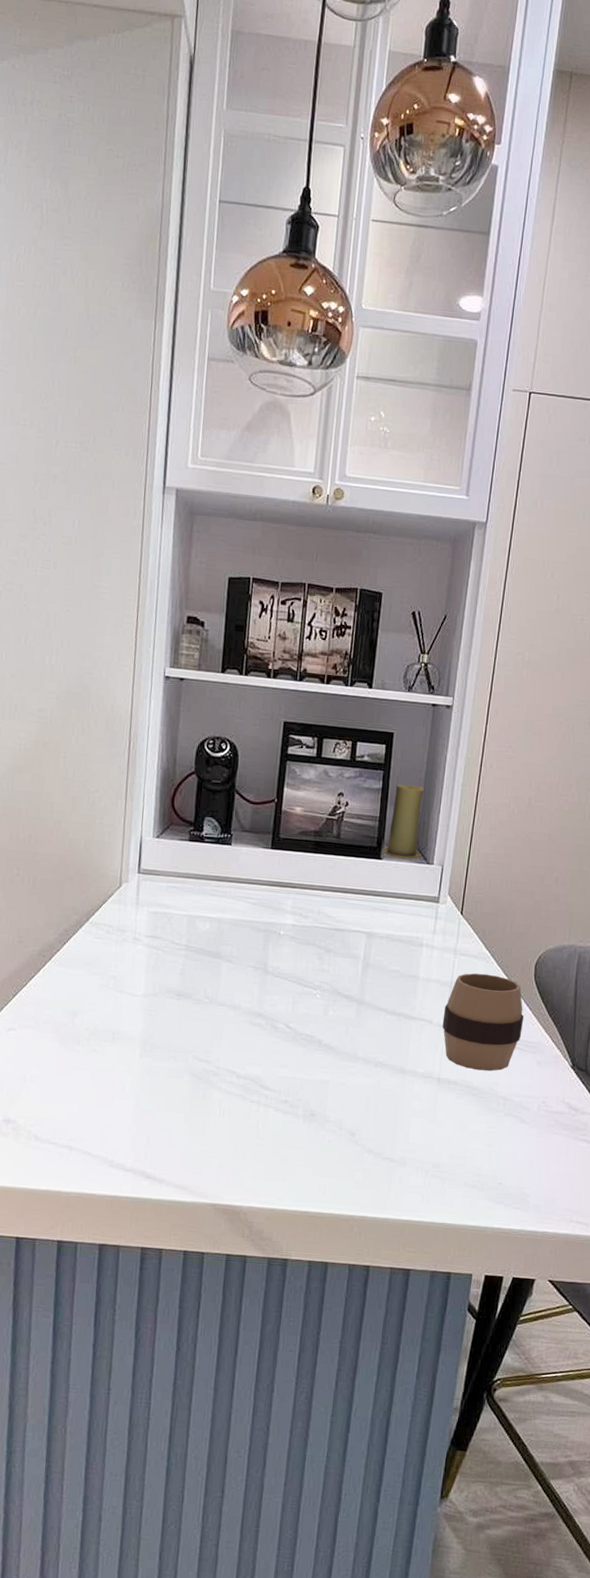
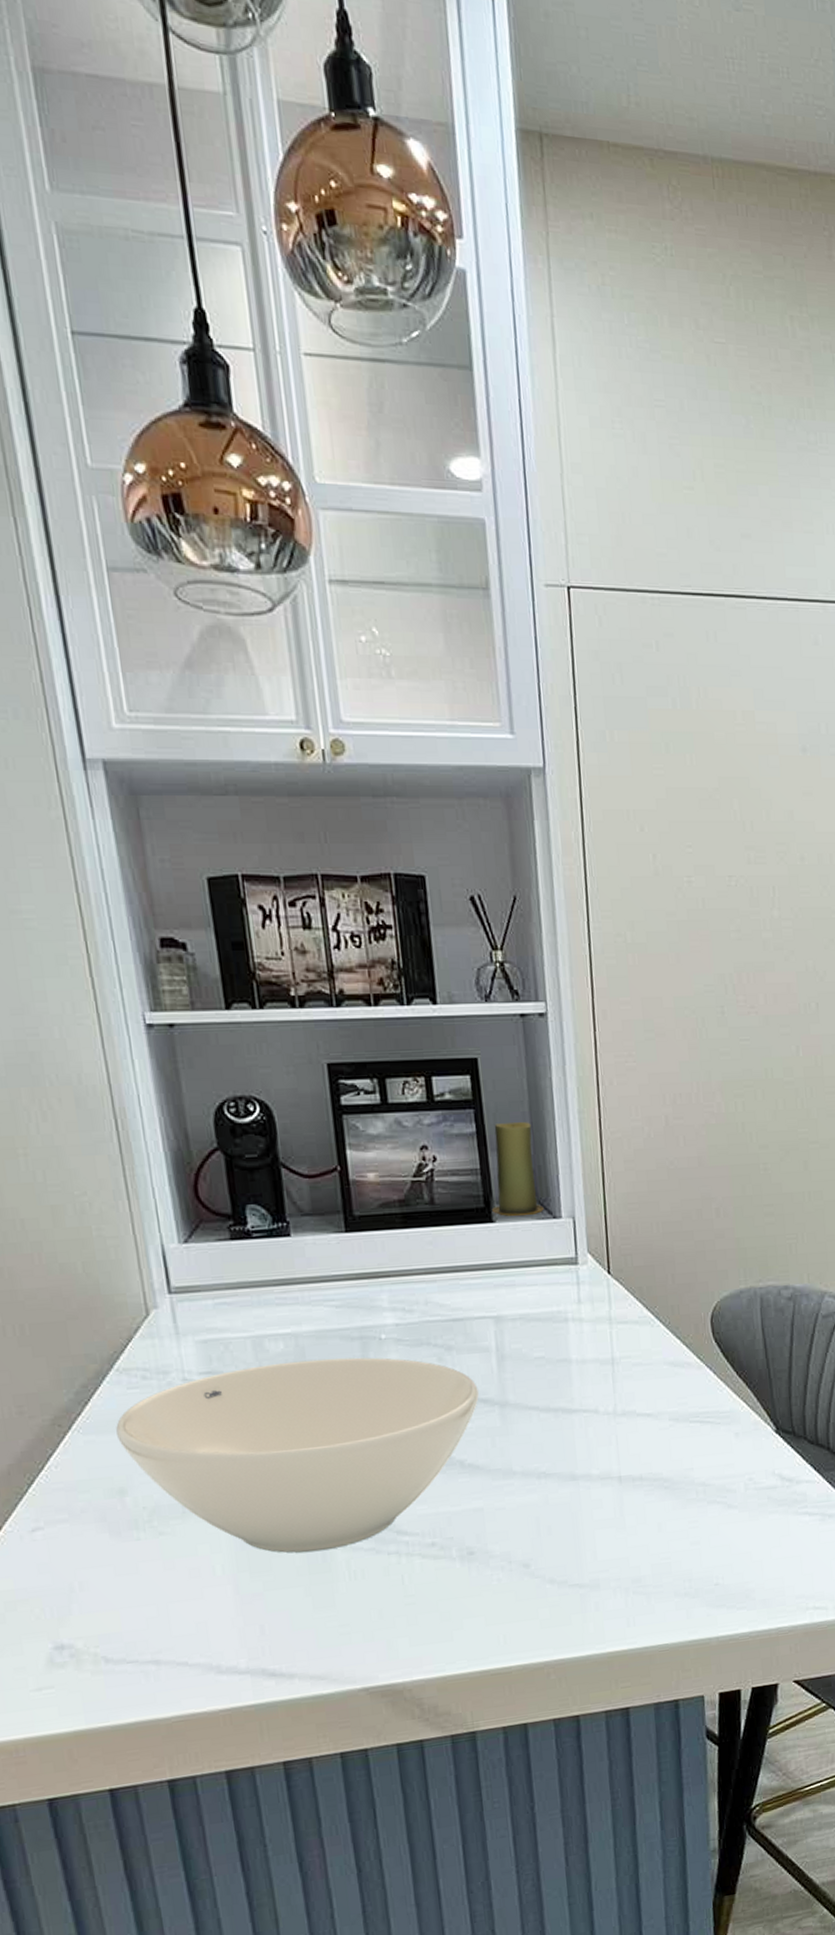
bowl: none [80,938,344,1089] -> present [116,1357,479,1553]
cup: present [442,973,525,1071] -> none [610,1340,710,1458]

